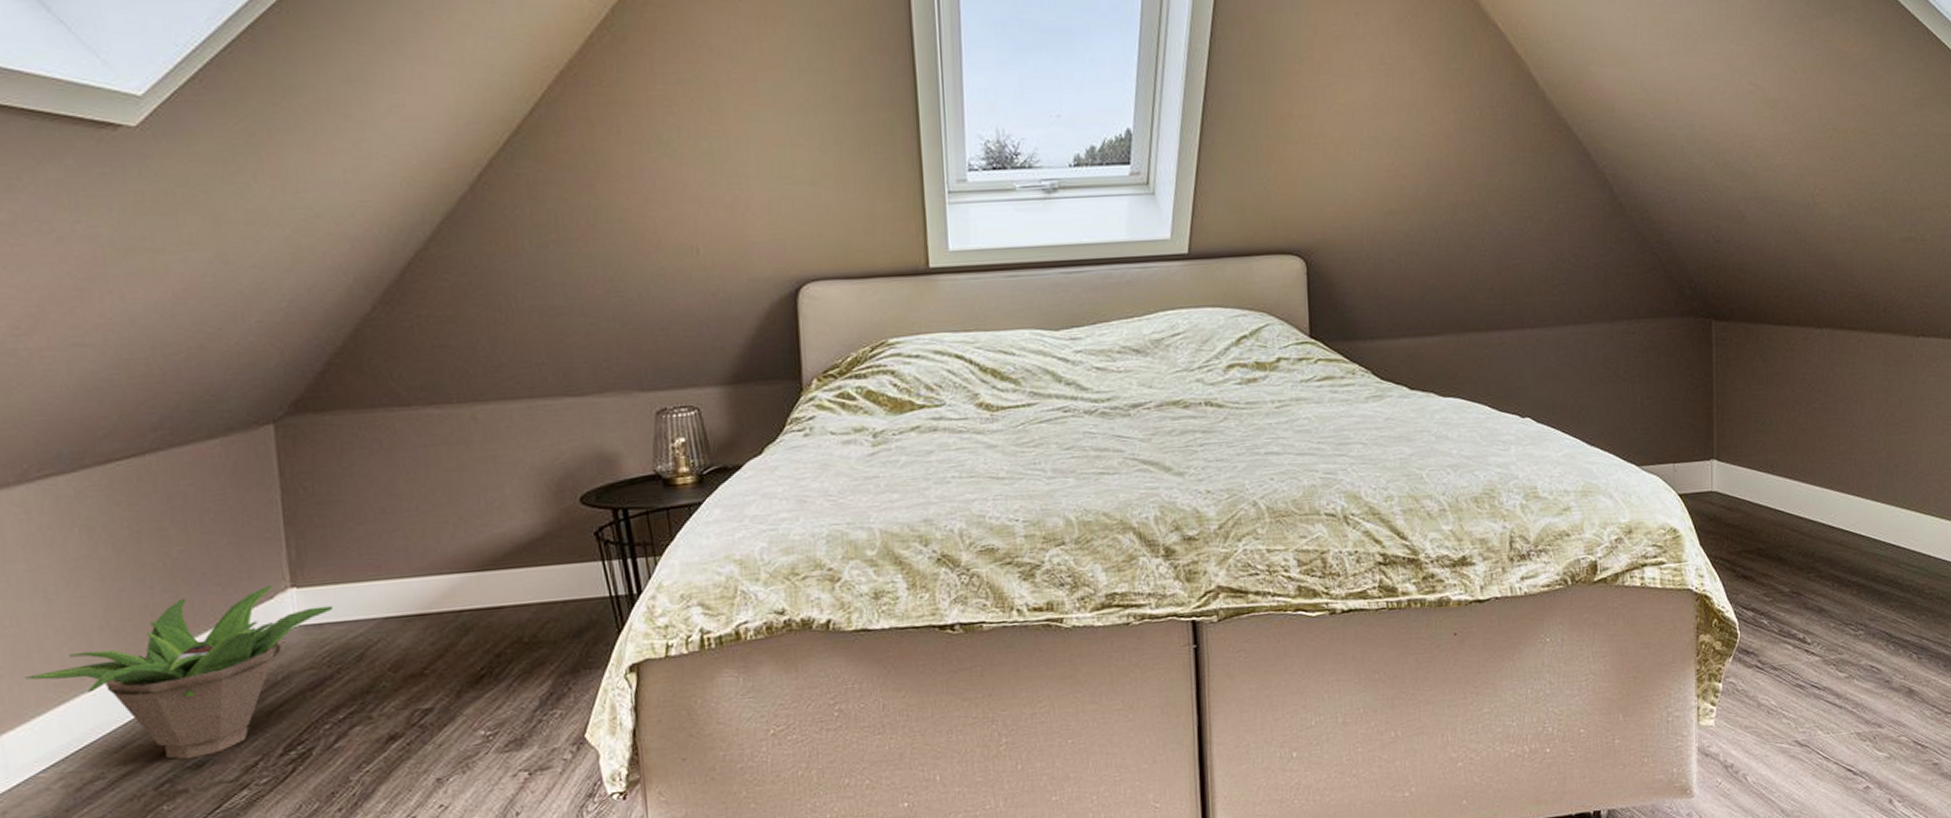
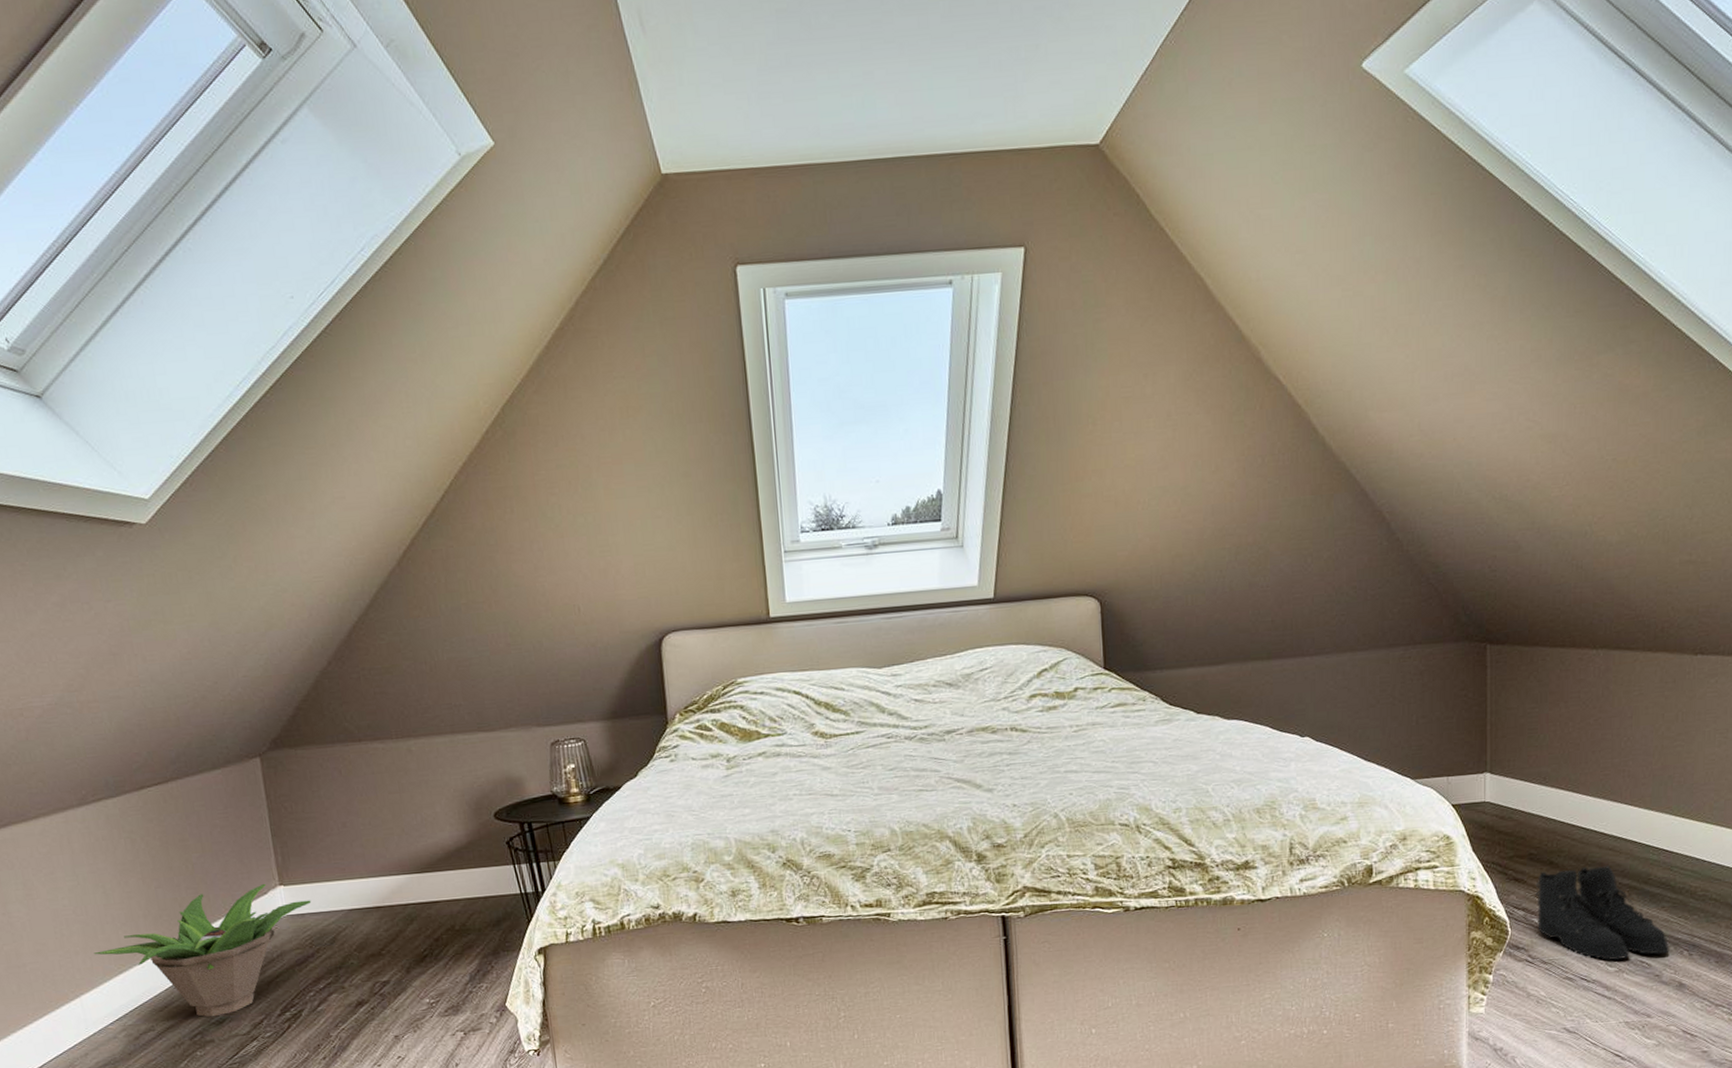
boots: none [1764,561,1899,666] -> present [1535,866,1670,961]

